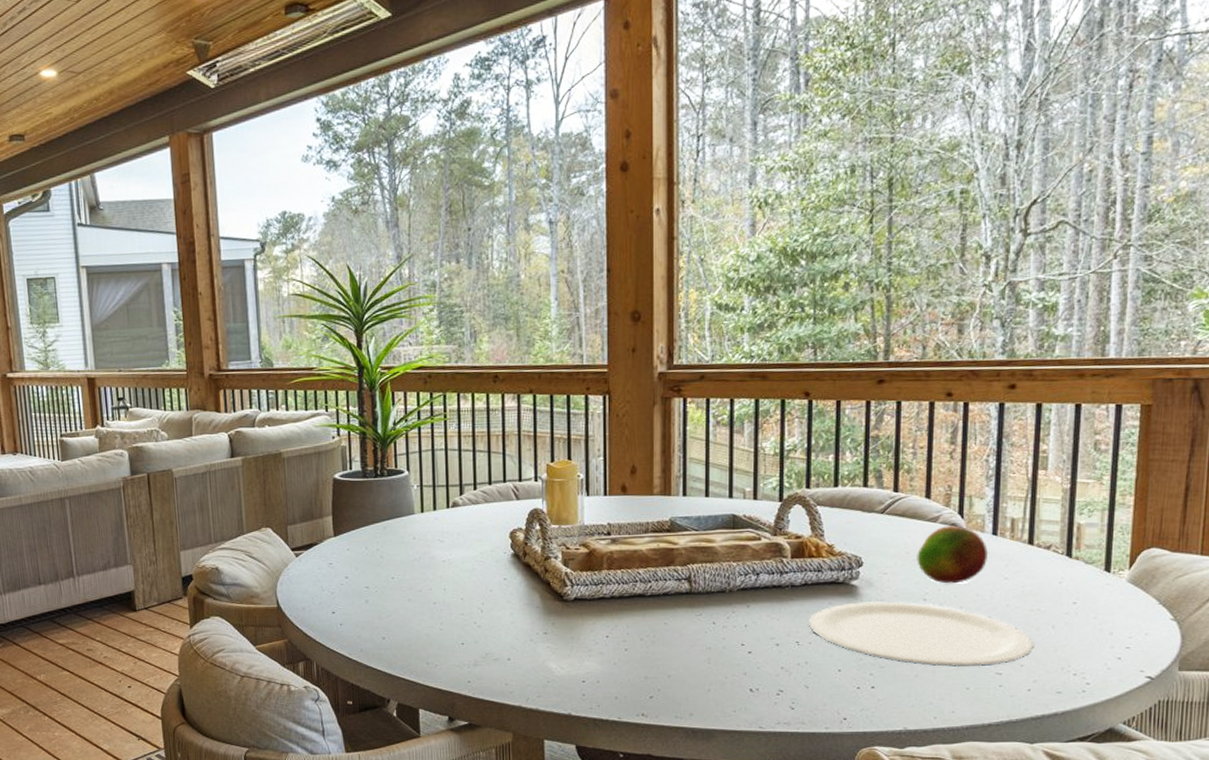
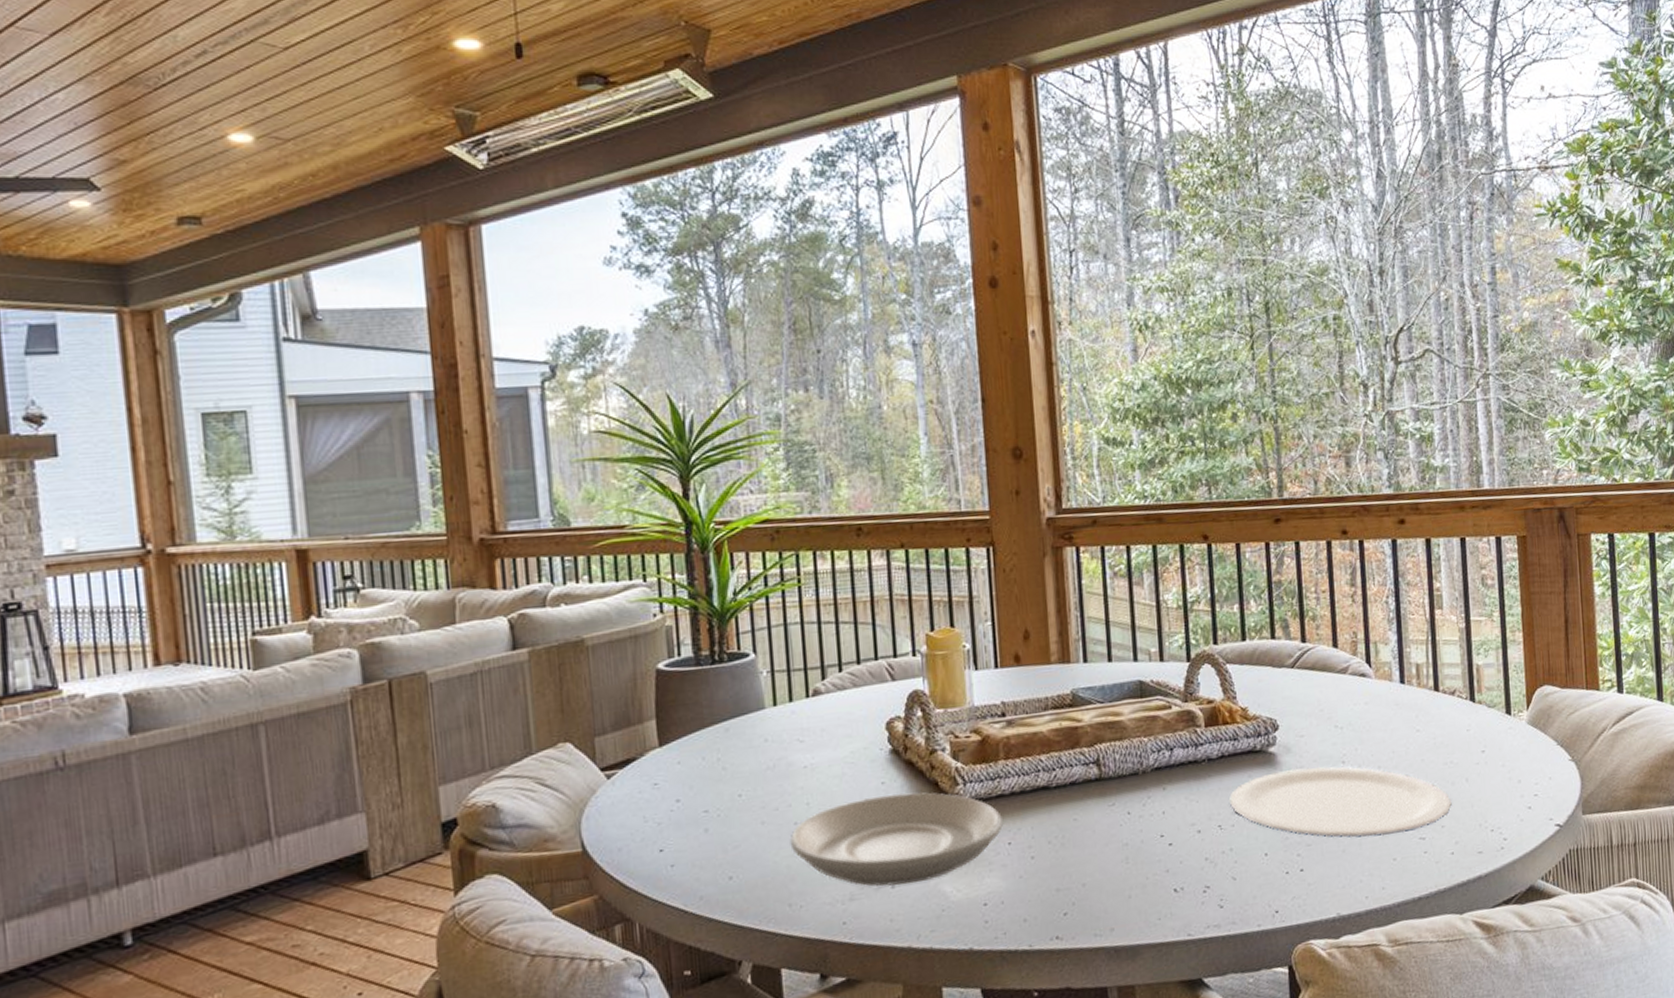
plate: none [429,588,602,659] -> present [789,792,1003,887]
fruit: present [917,524,989,584] -> none [1331,675,1399,743]

